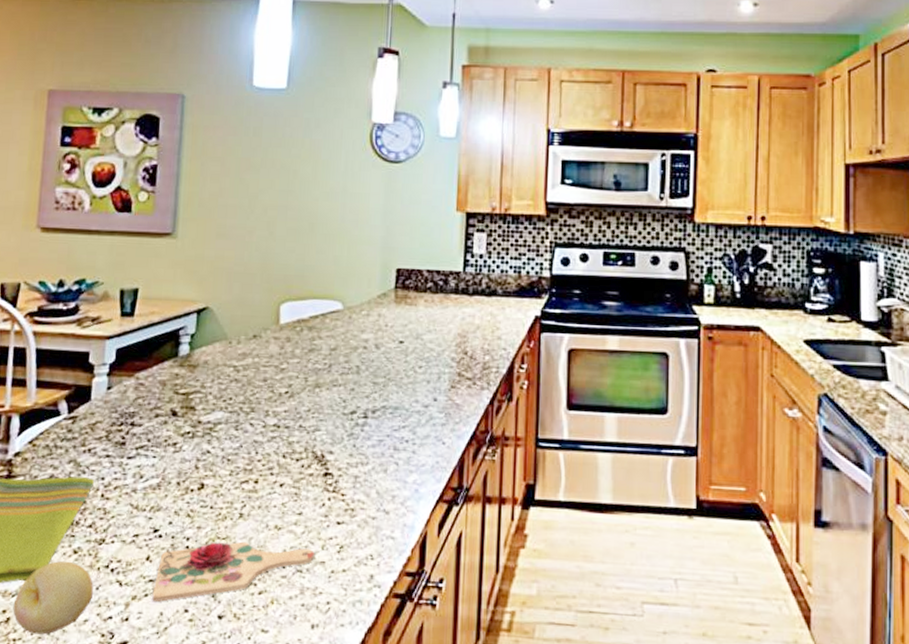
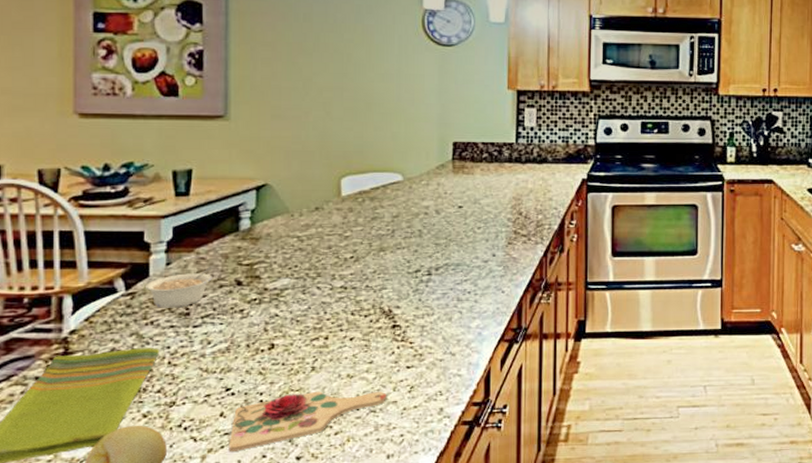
legume: none [86,393,151,436] -> present [146,266,214,308]

